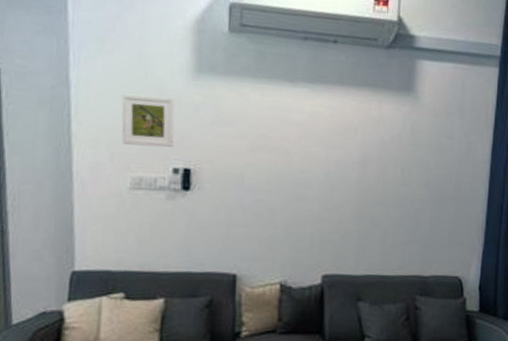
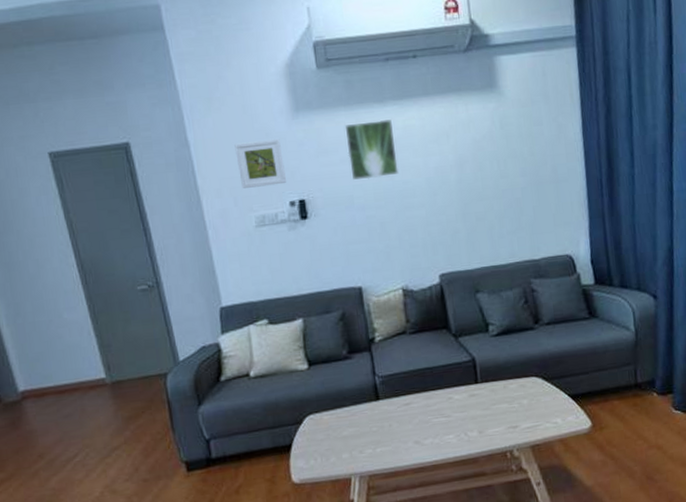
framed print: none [246,98,300,162] -> present [344,119,399,180]

